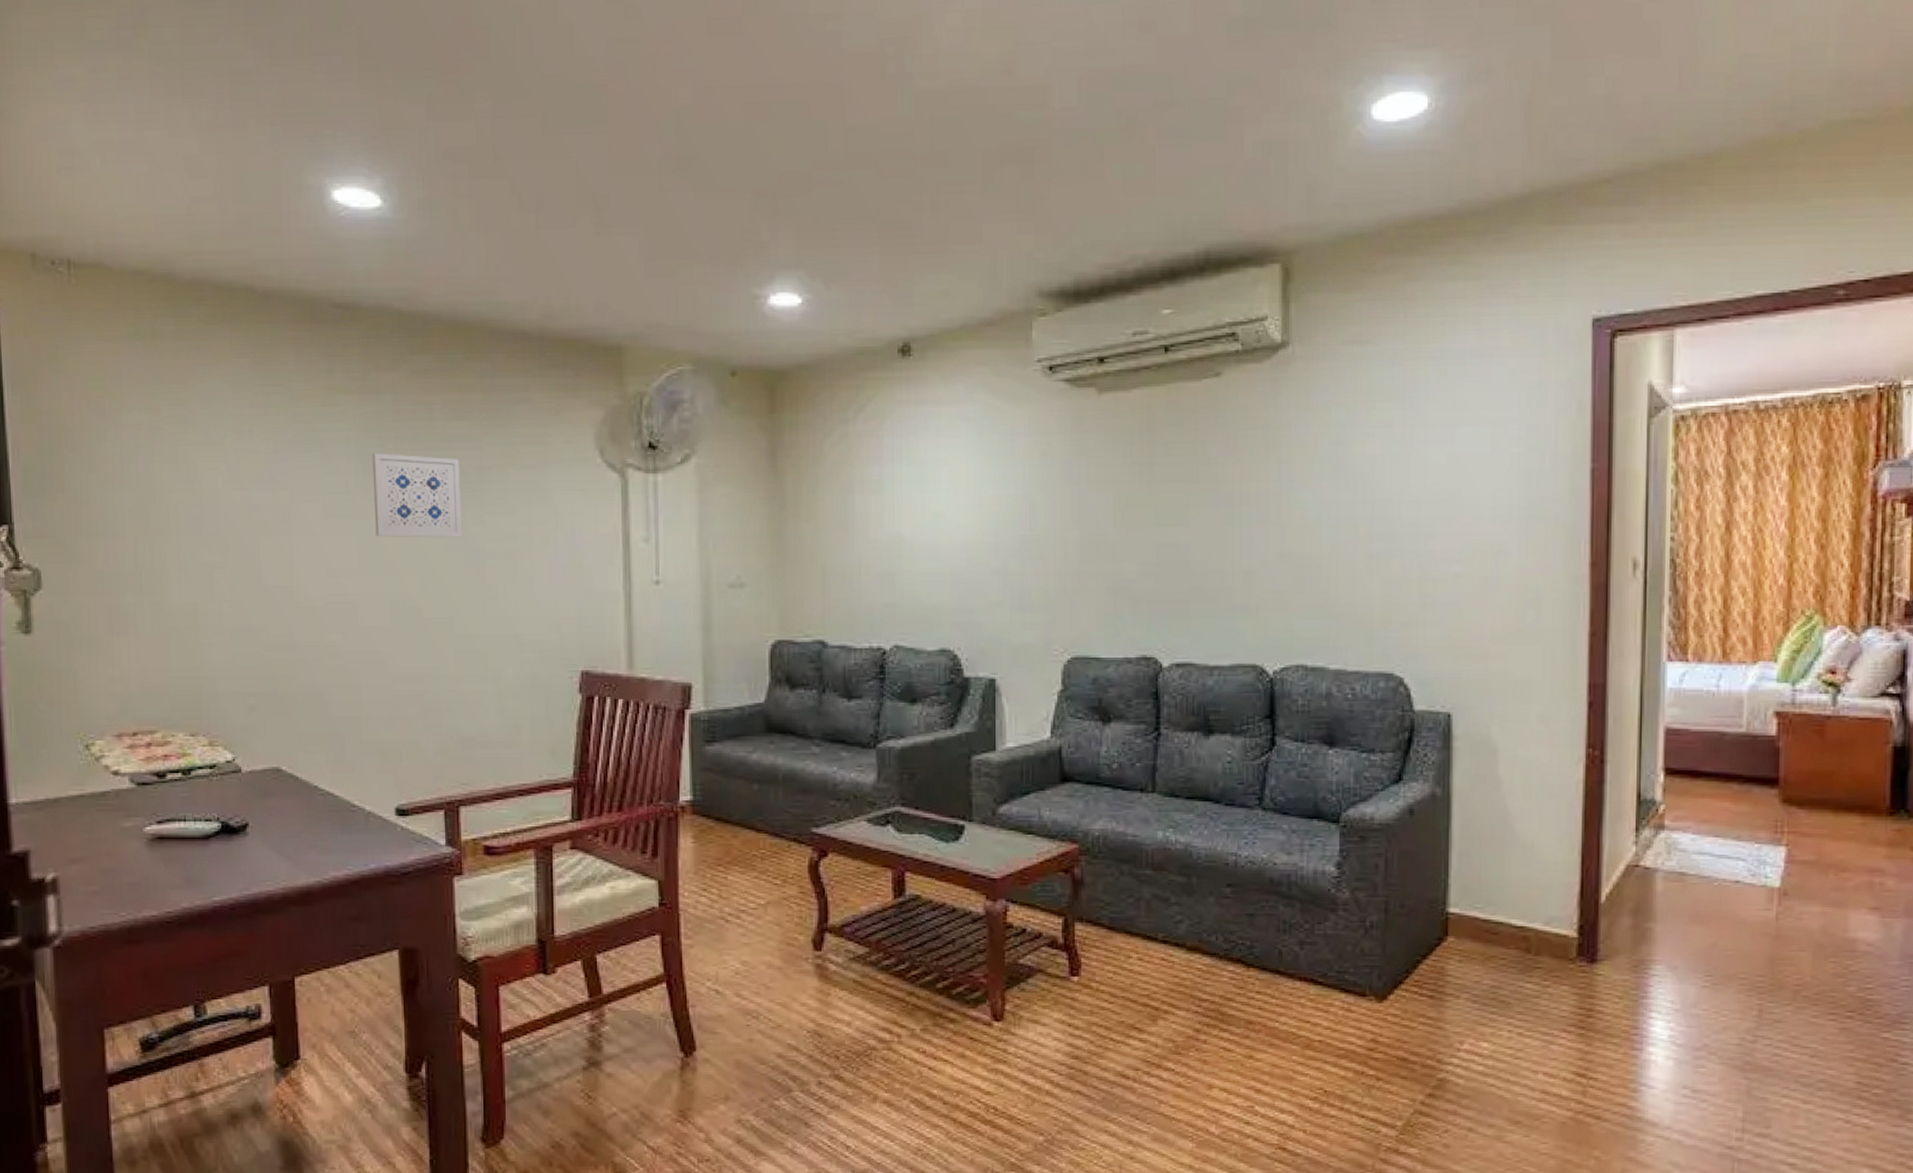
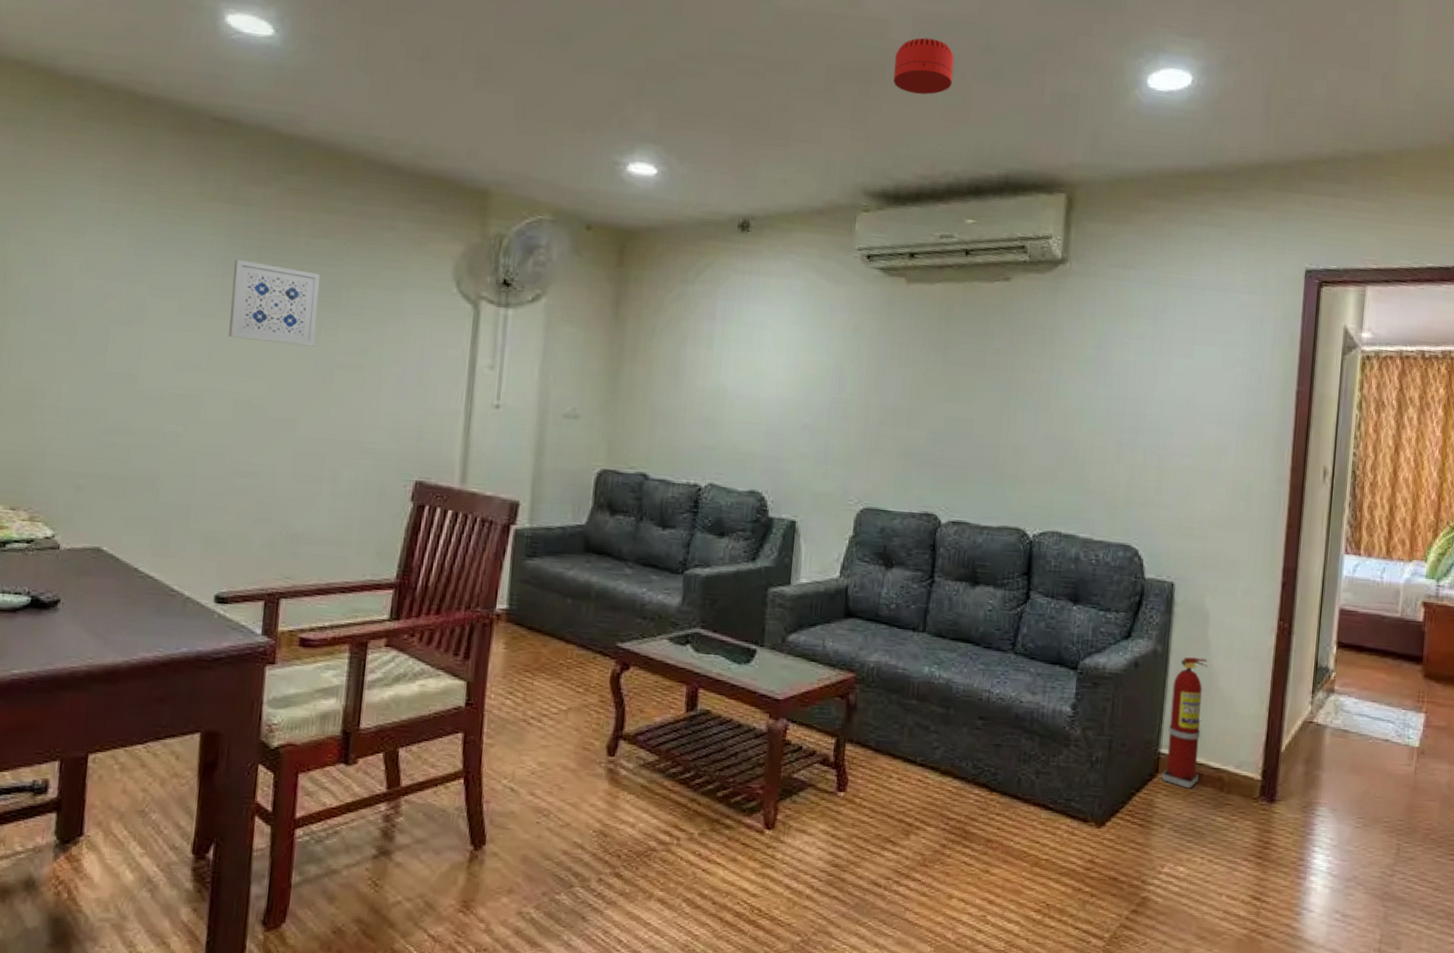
smoke detector: none [1061,100,1131,168] -> present [893,37,954,95]
fire extinguisher: none [1452,799,1501,952] -> present [1161,657,1209,789]

